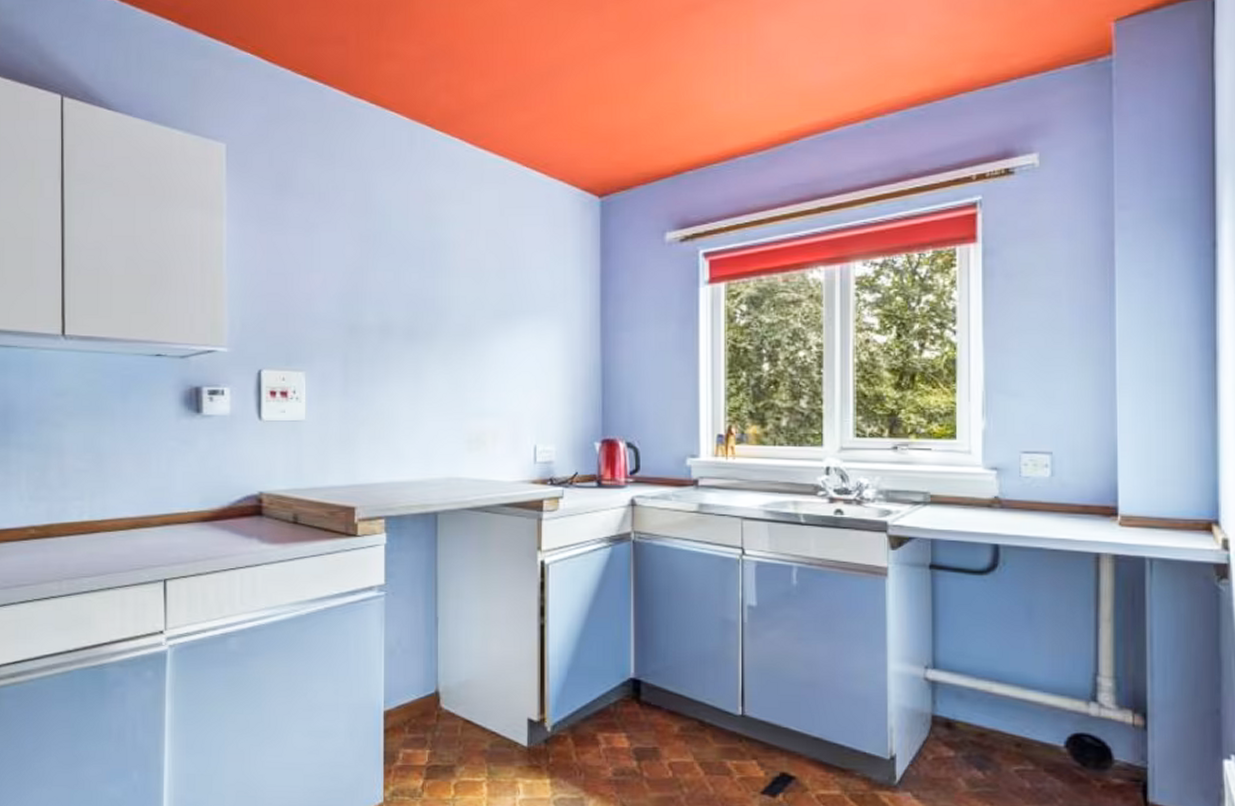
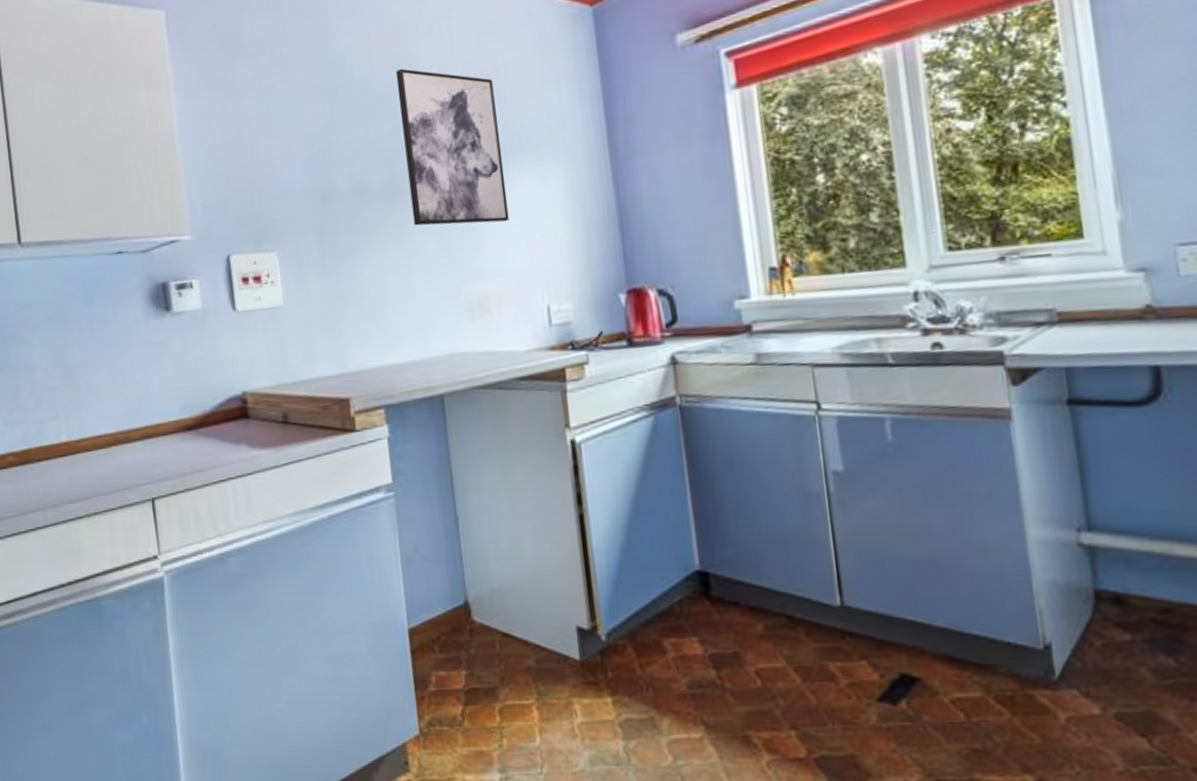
wall art: none [428,226,511,371] -> present [395,68,510,226]

